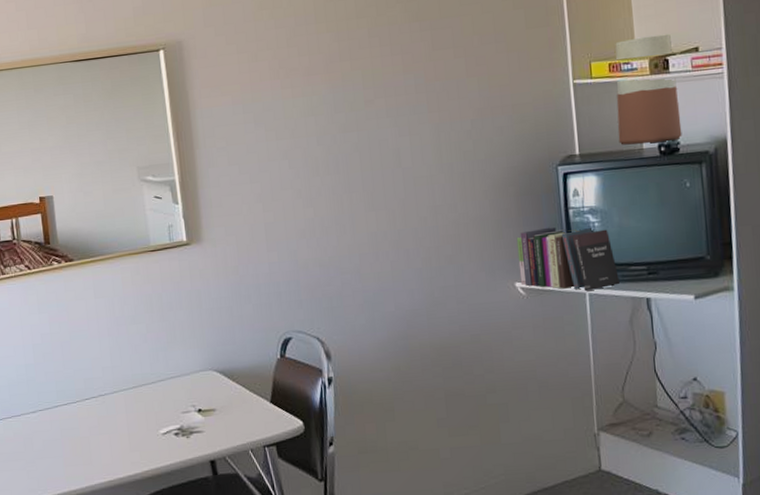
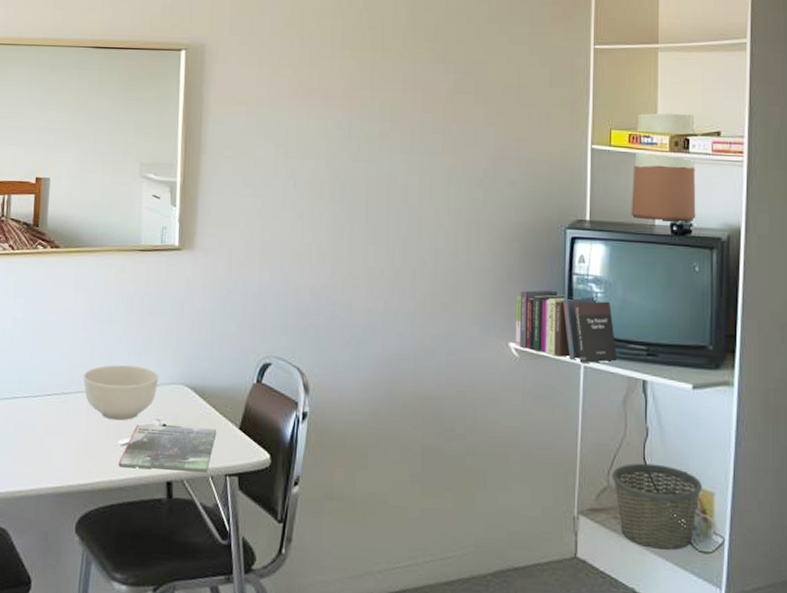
bowl: none [116,359,188,413] -> present [83,365,159,421]
magazine: none [162,406,250,453] -> present [118,424,216,473]
basket: none [626,374,712,451] -> present [612,463,702,550]

